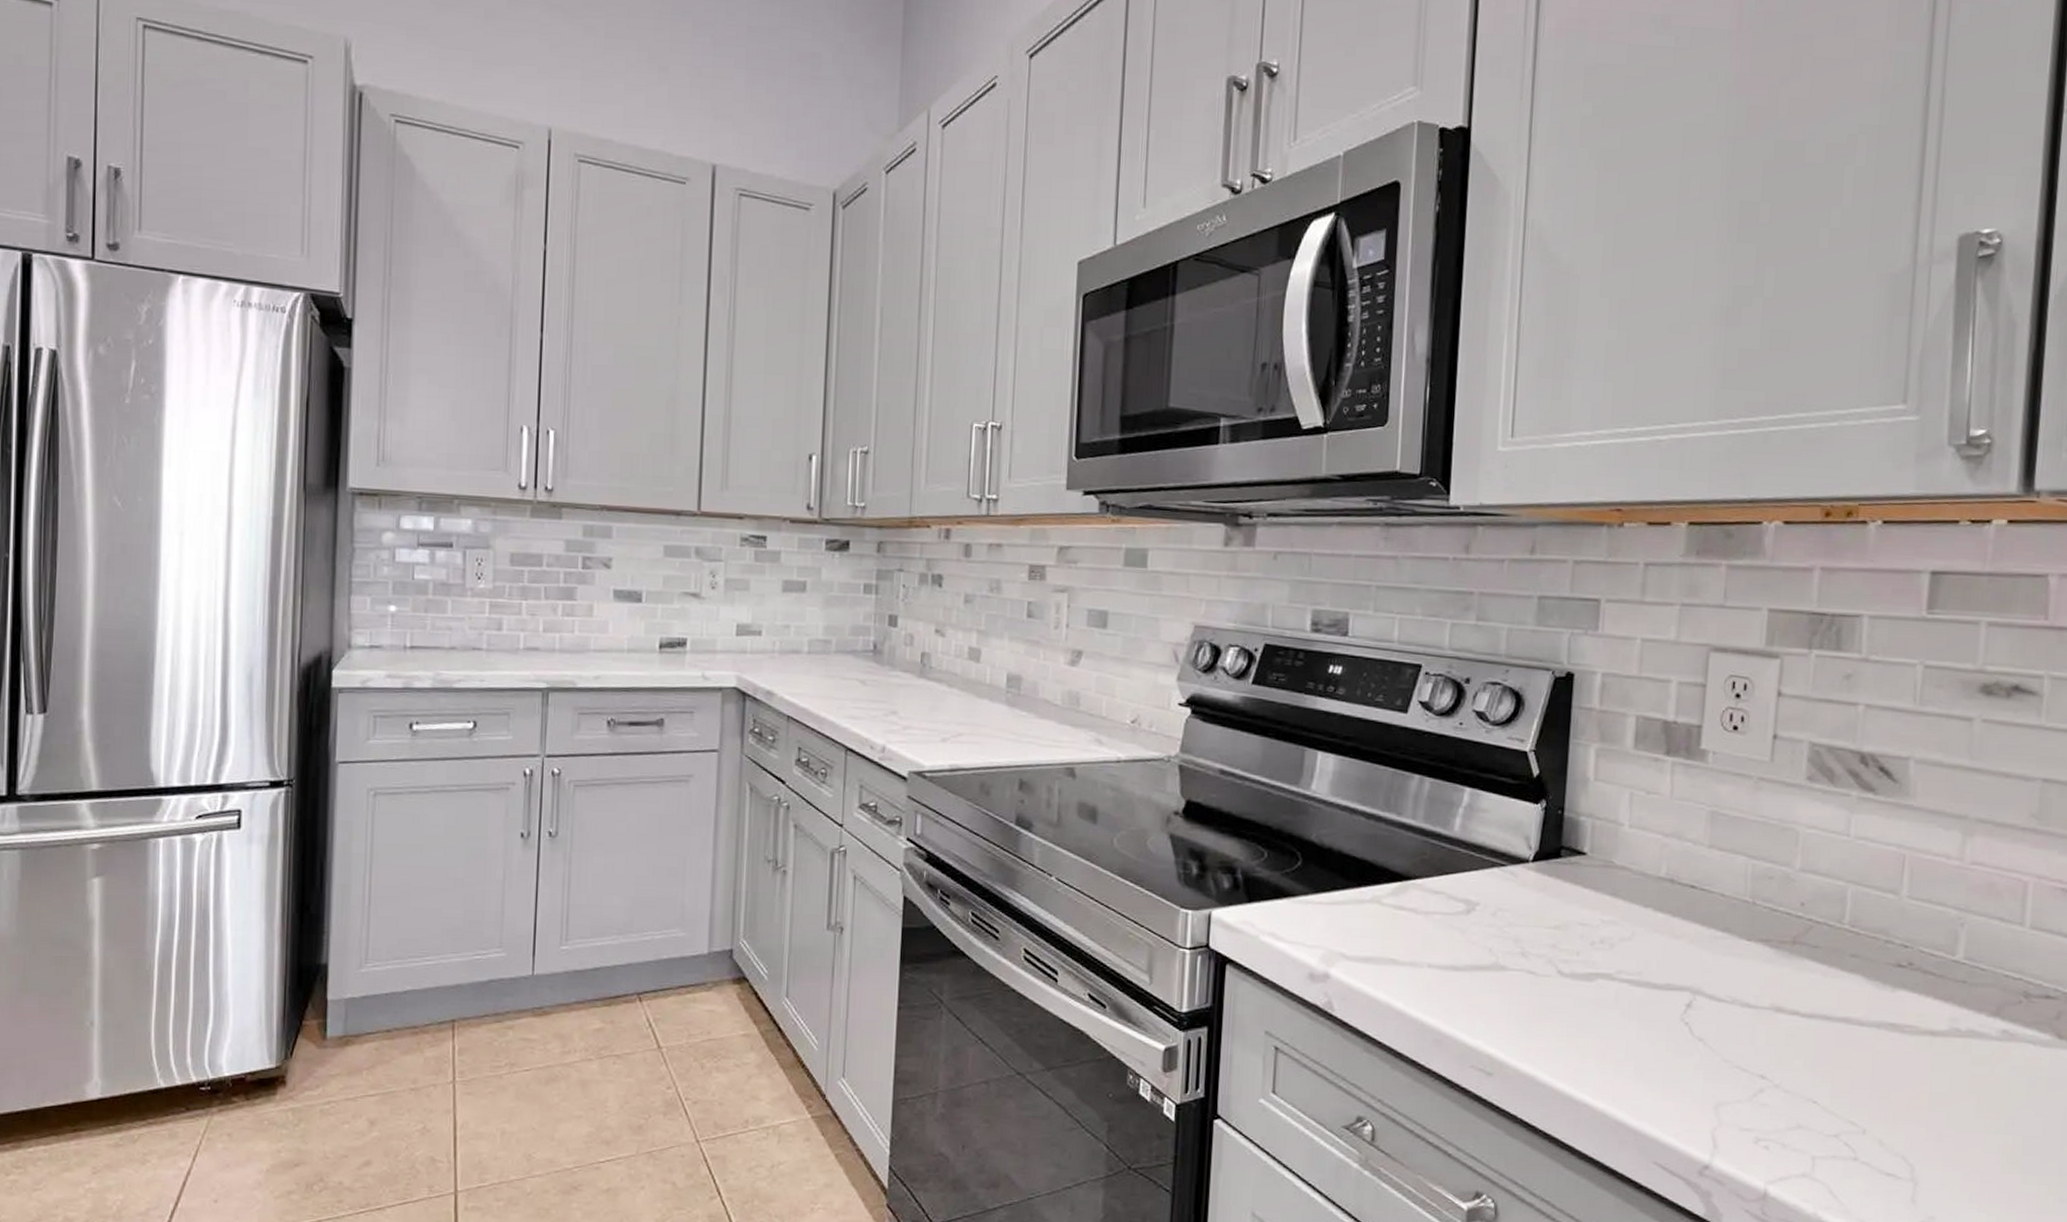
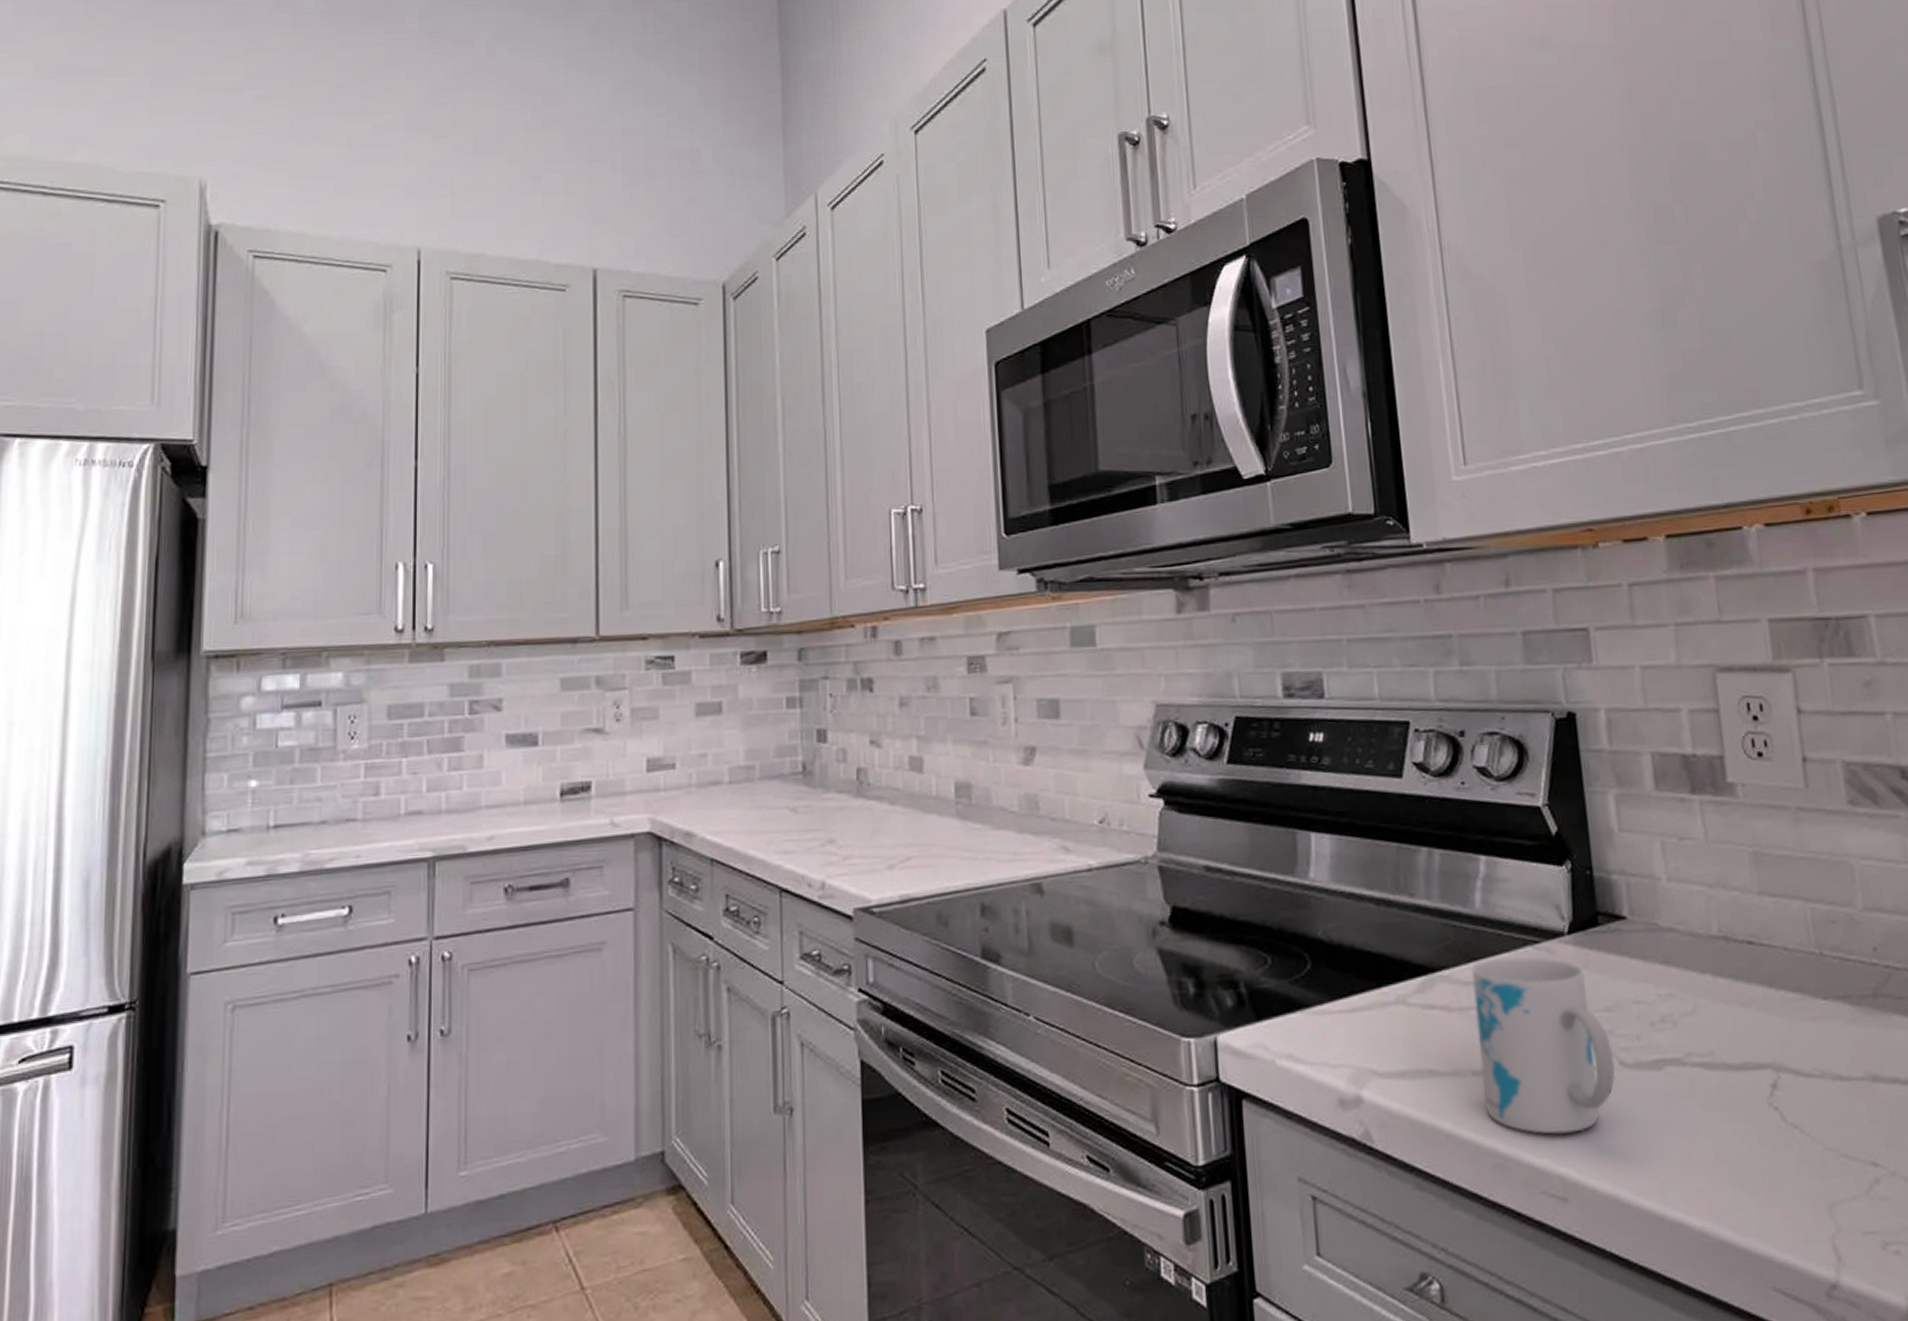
mug: none [1435,873,1554,1023] -> present [1471,956,1616,1135]

